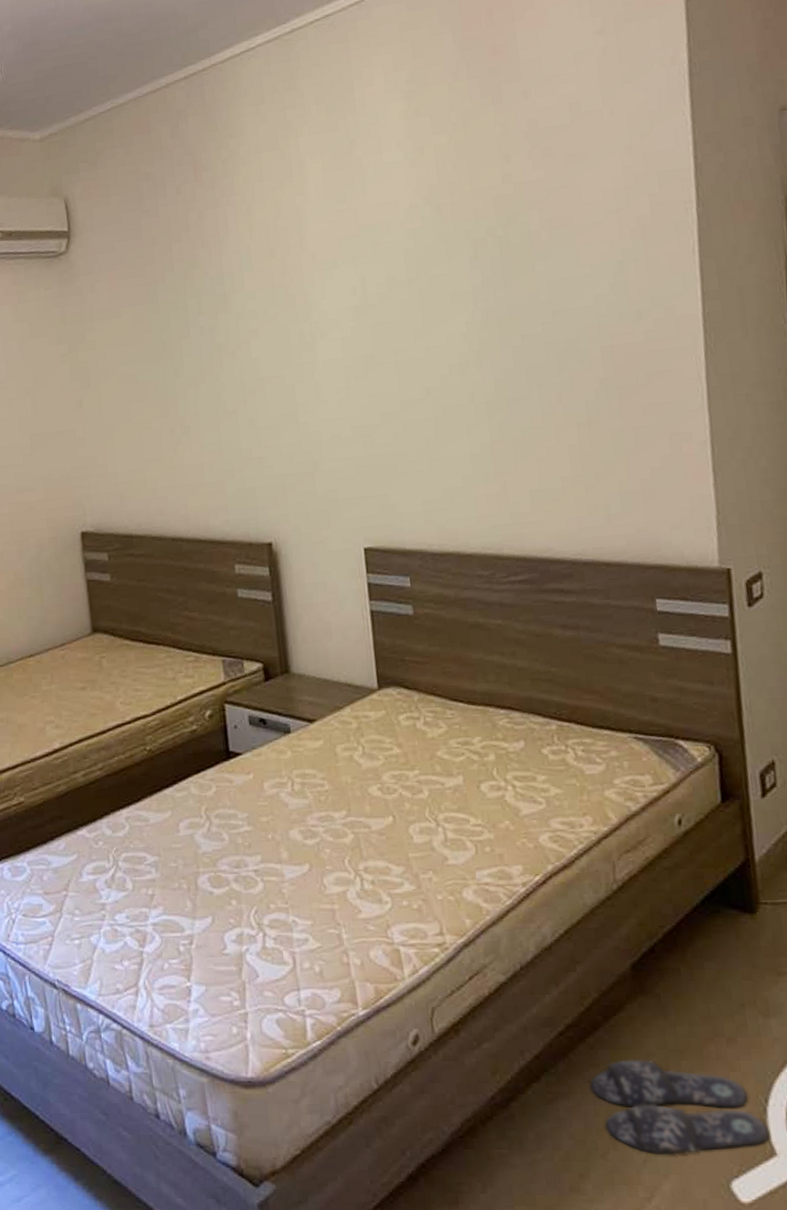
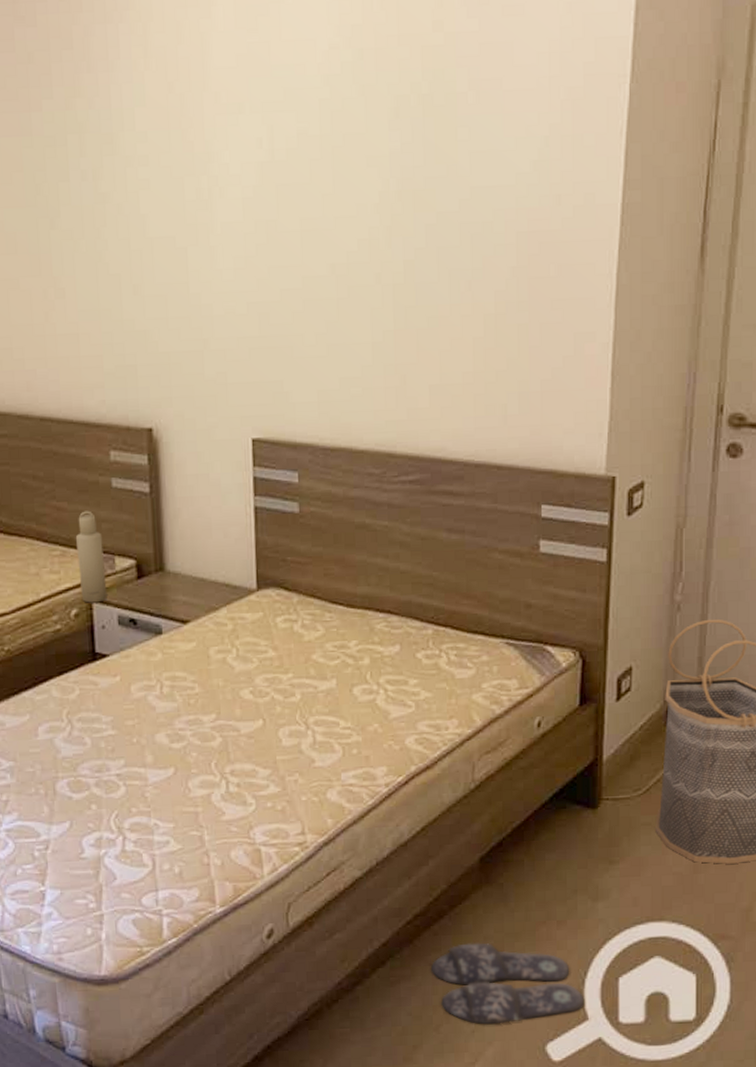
bottle: none [206,619,238,705] -> present [75,511,107,603]

